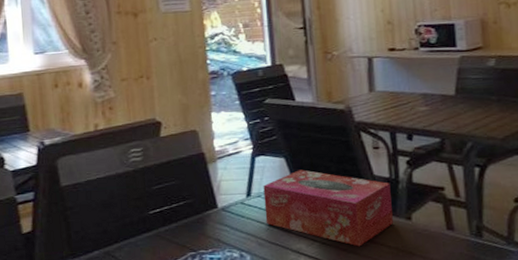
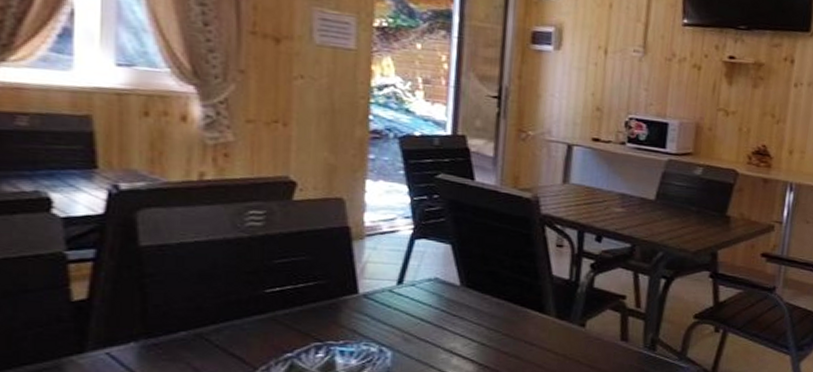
tissue box: present [263,169,393,247] -> none [417,260,569,351]

